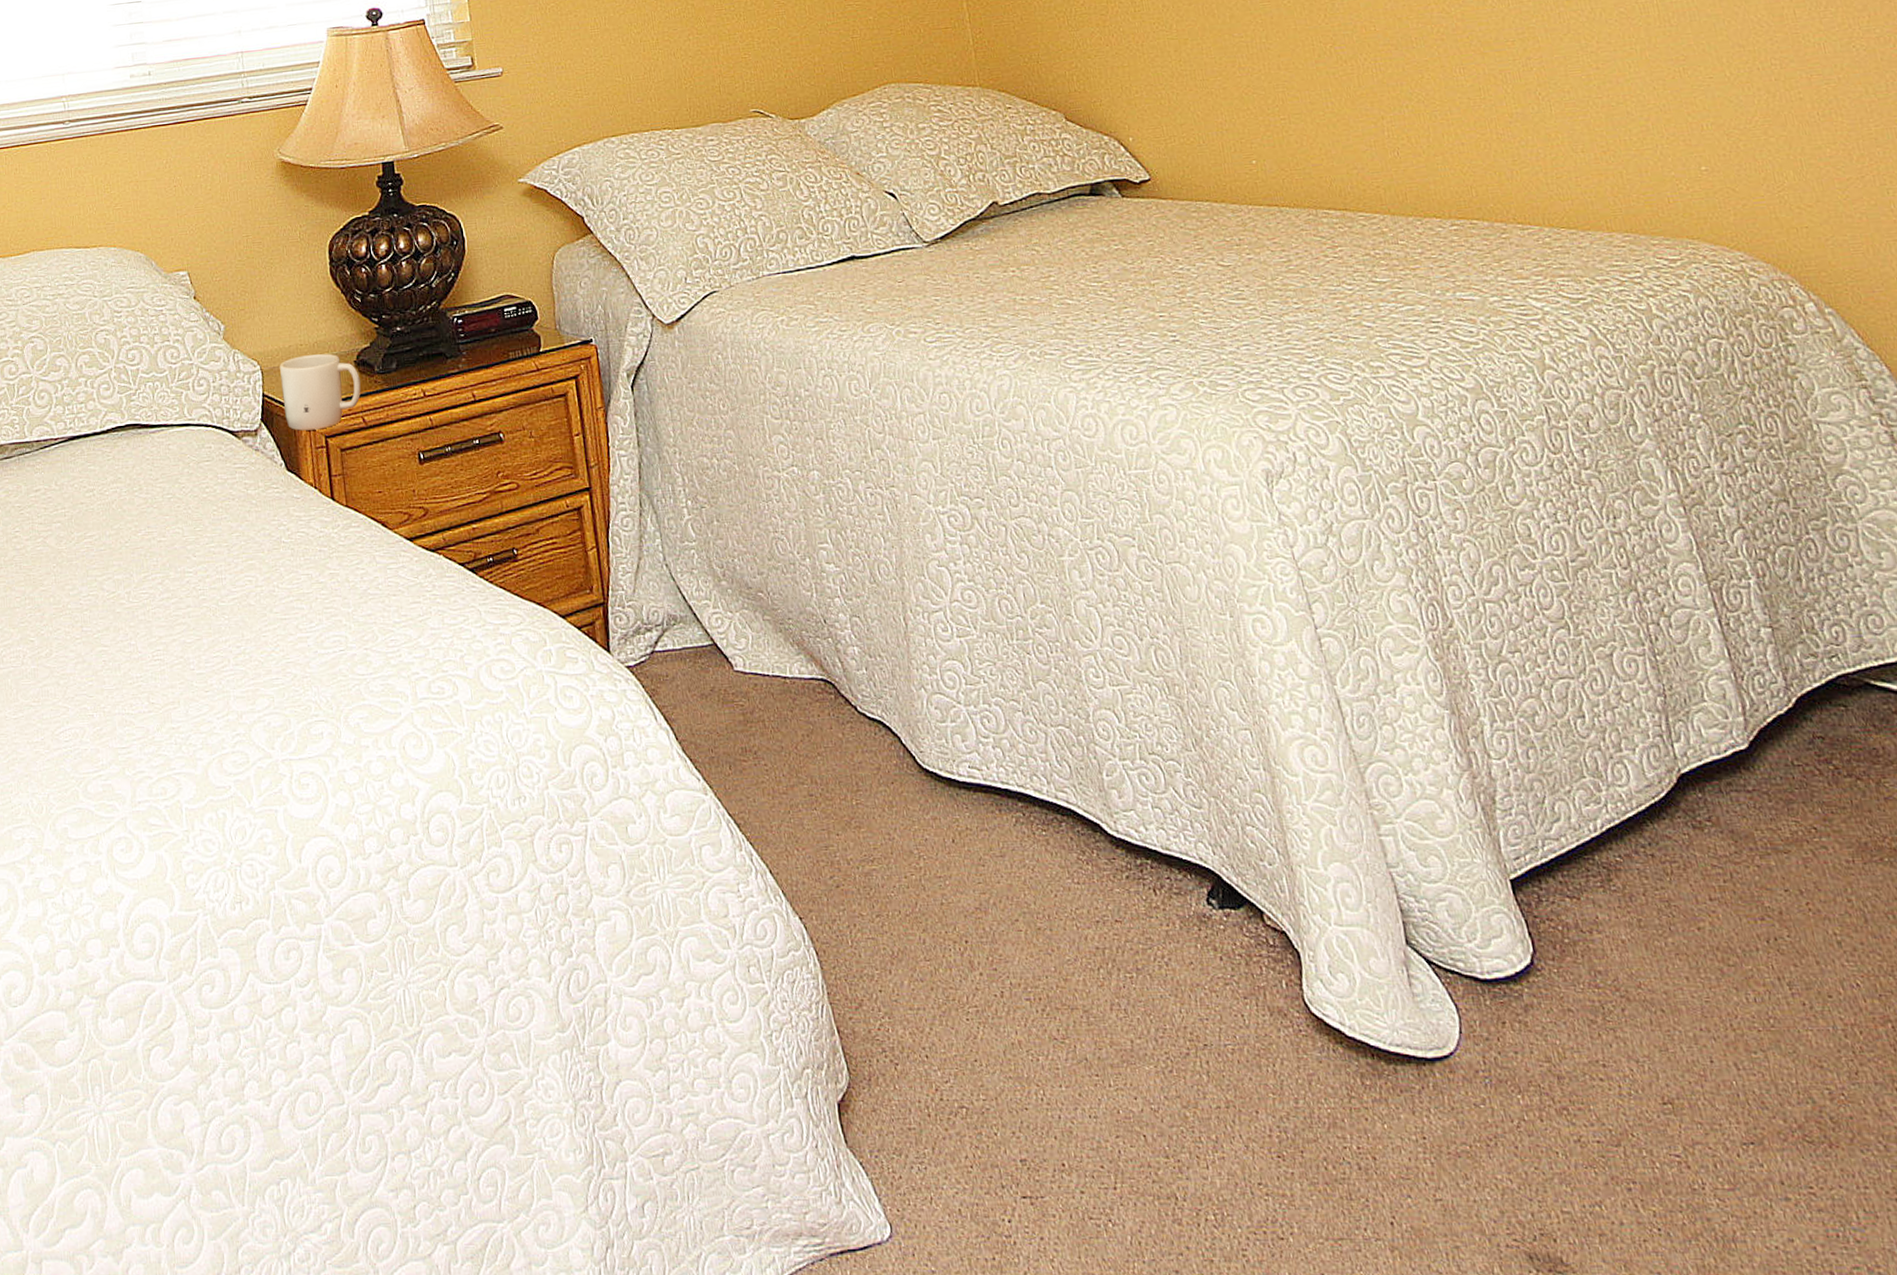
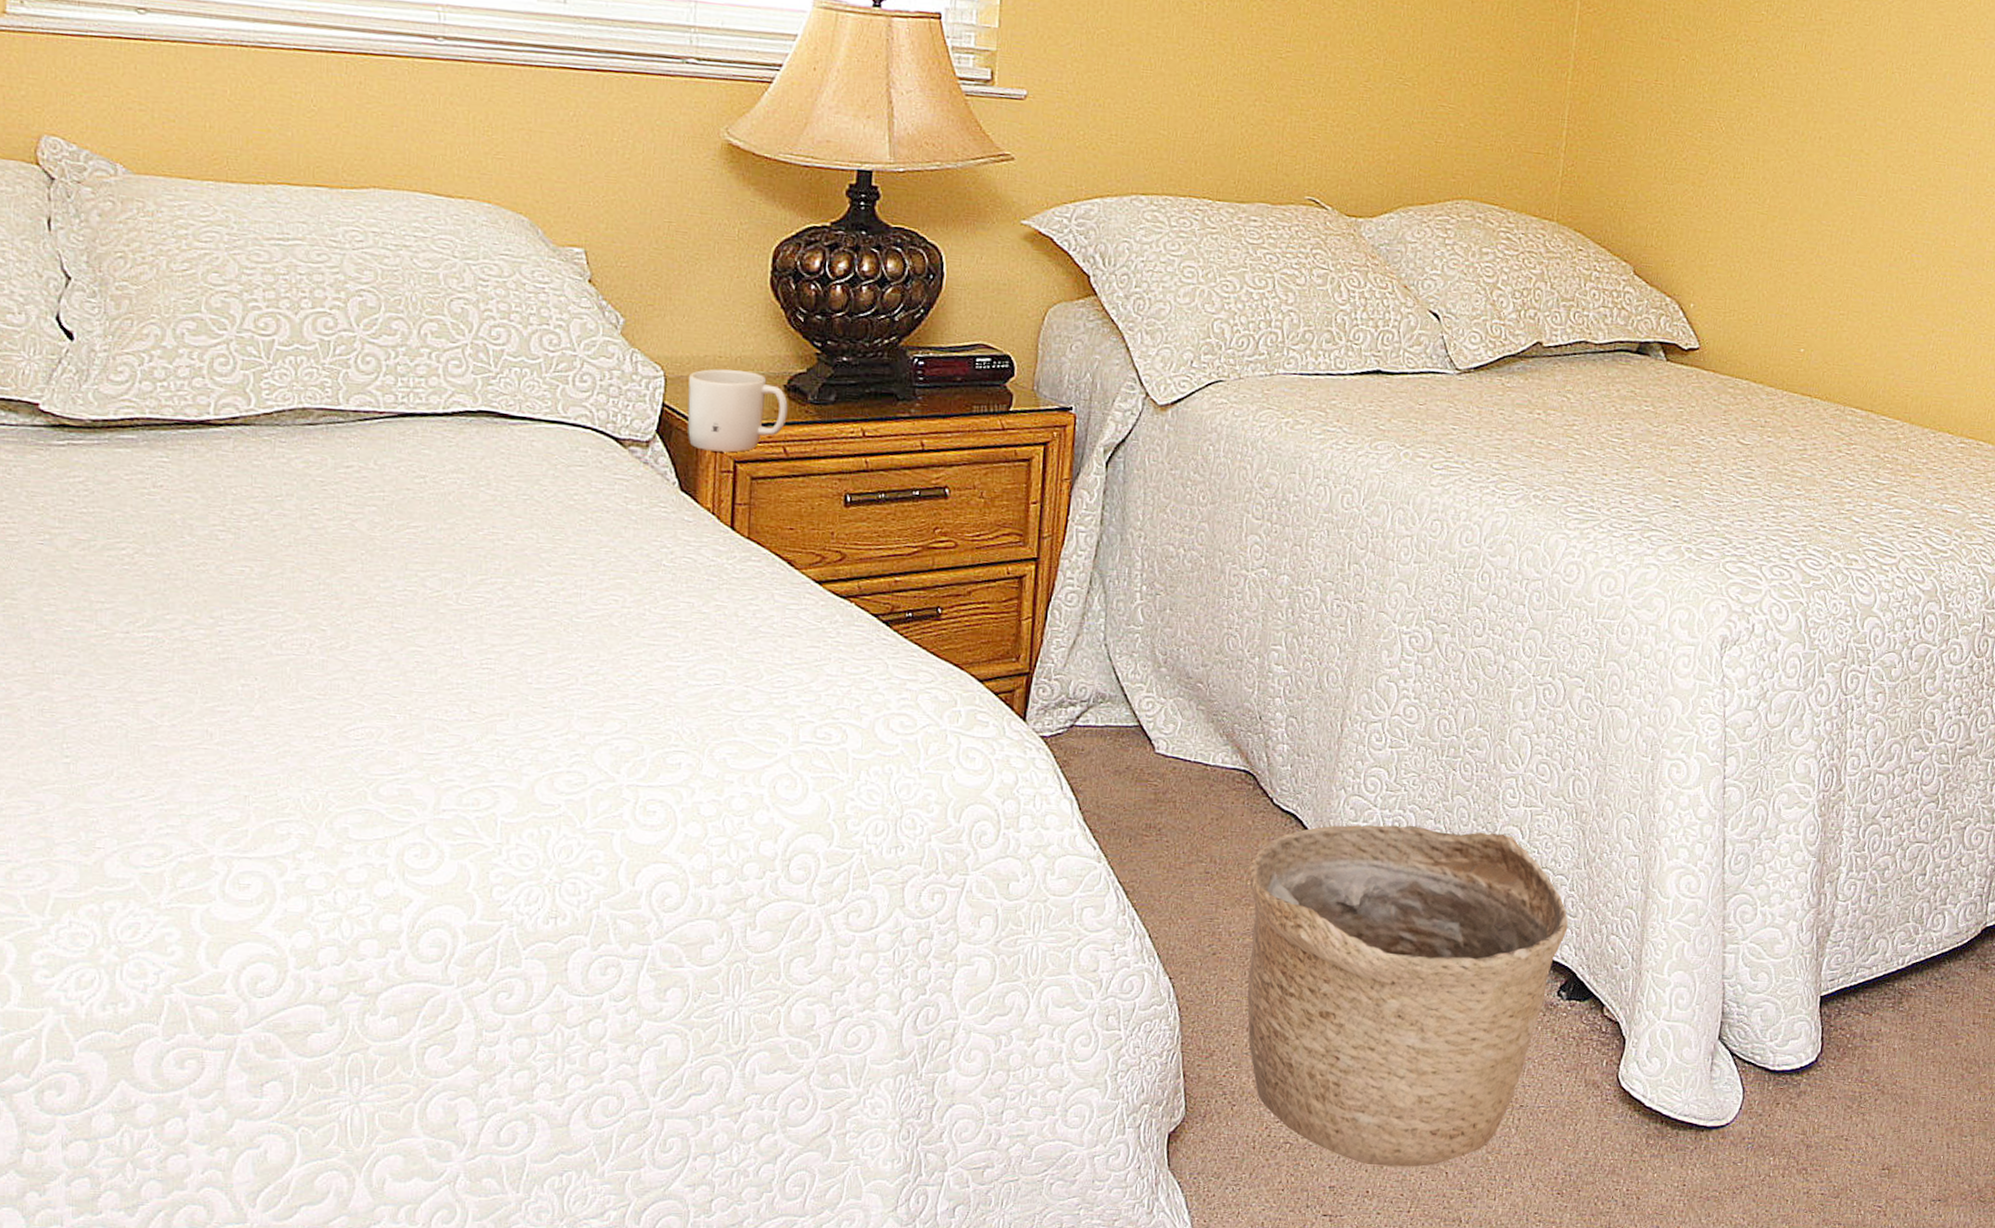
basket: none [849,719,1197,1131] -> present [1247,825,1568,1167]

